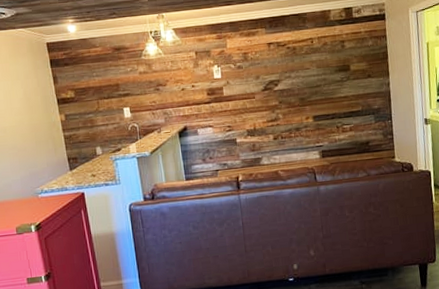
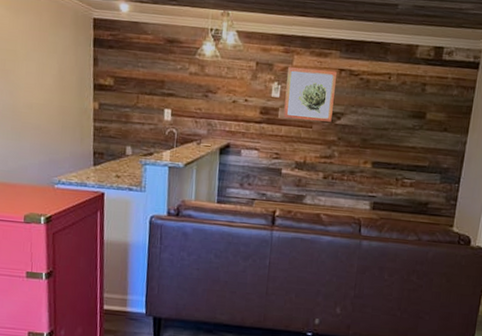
wall art: none [224,45,270,95] -> present [283,67,337,123]

